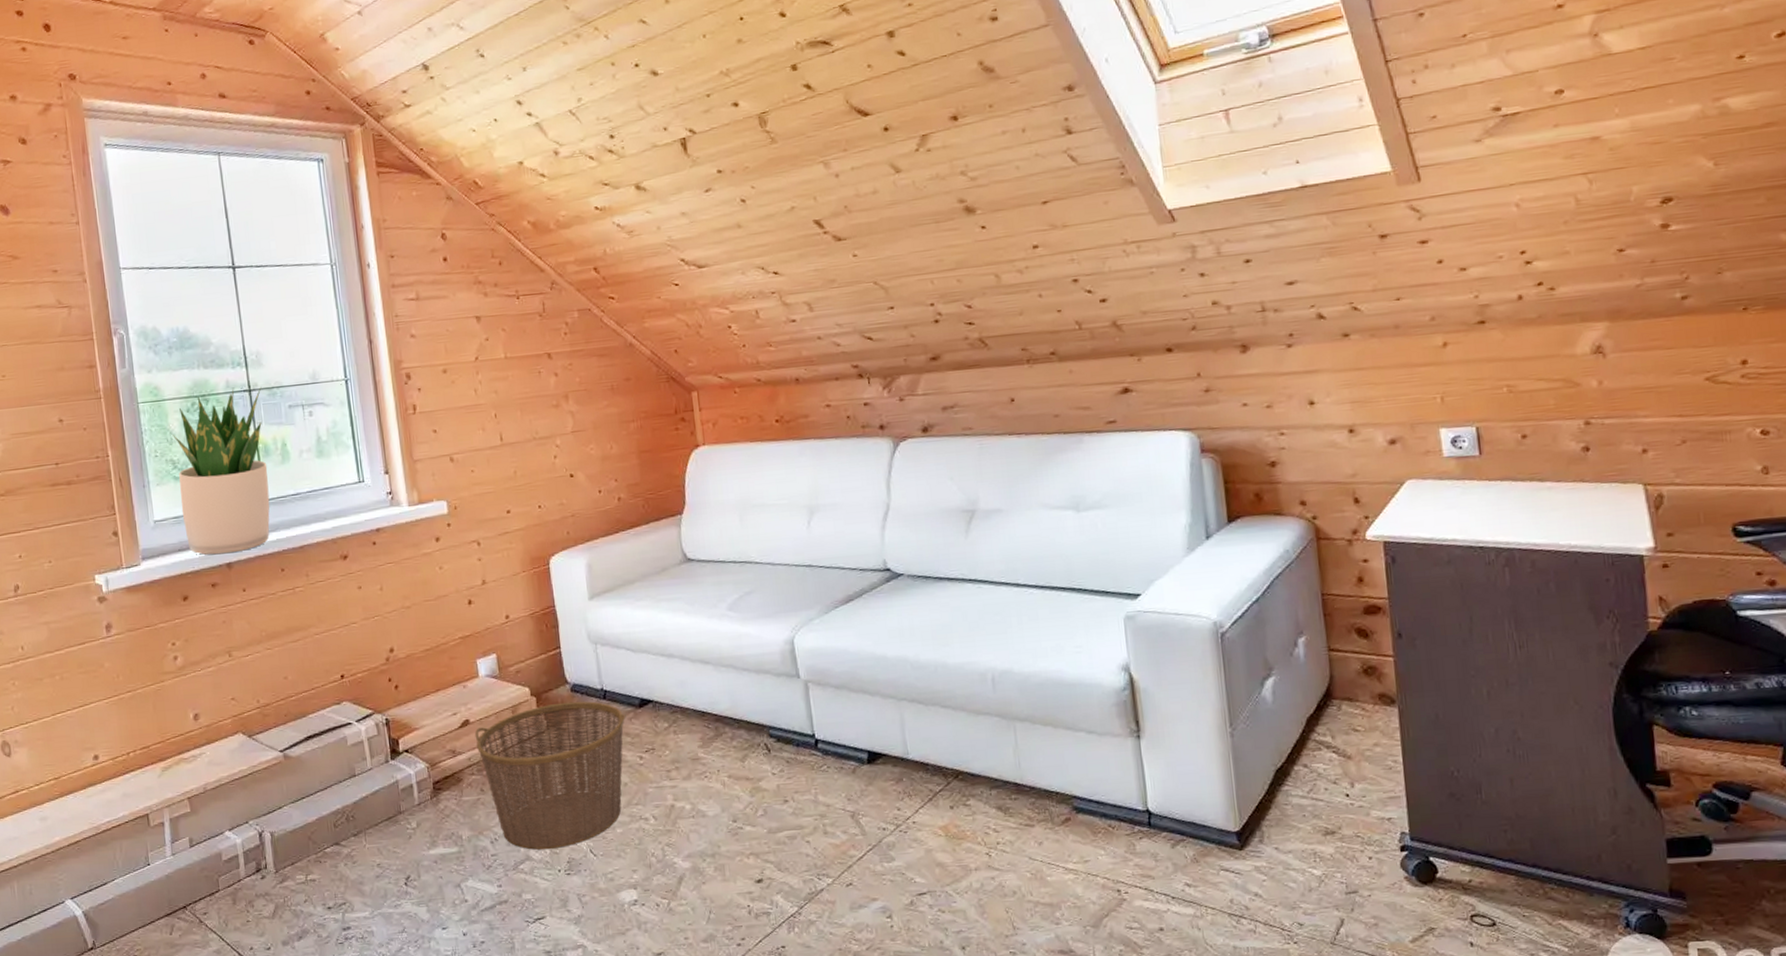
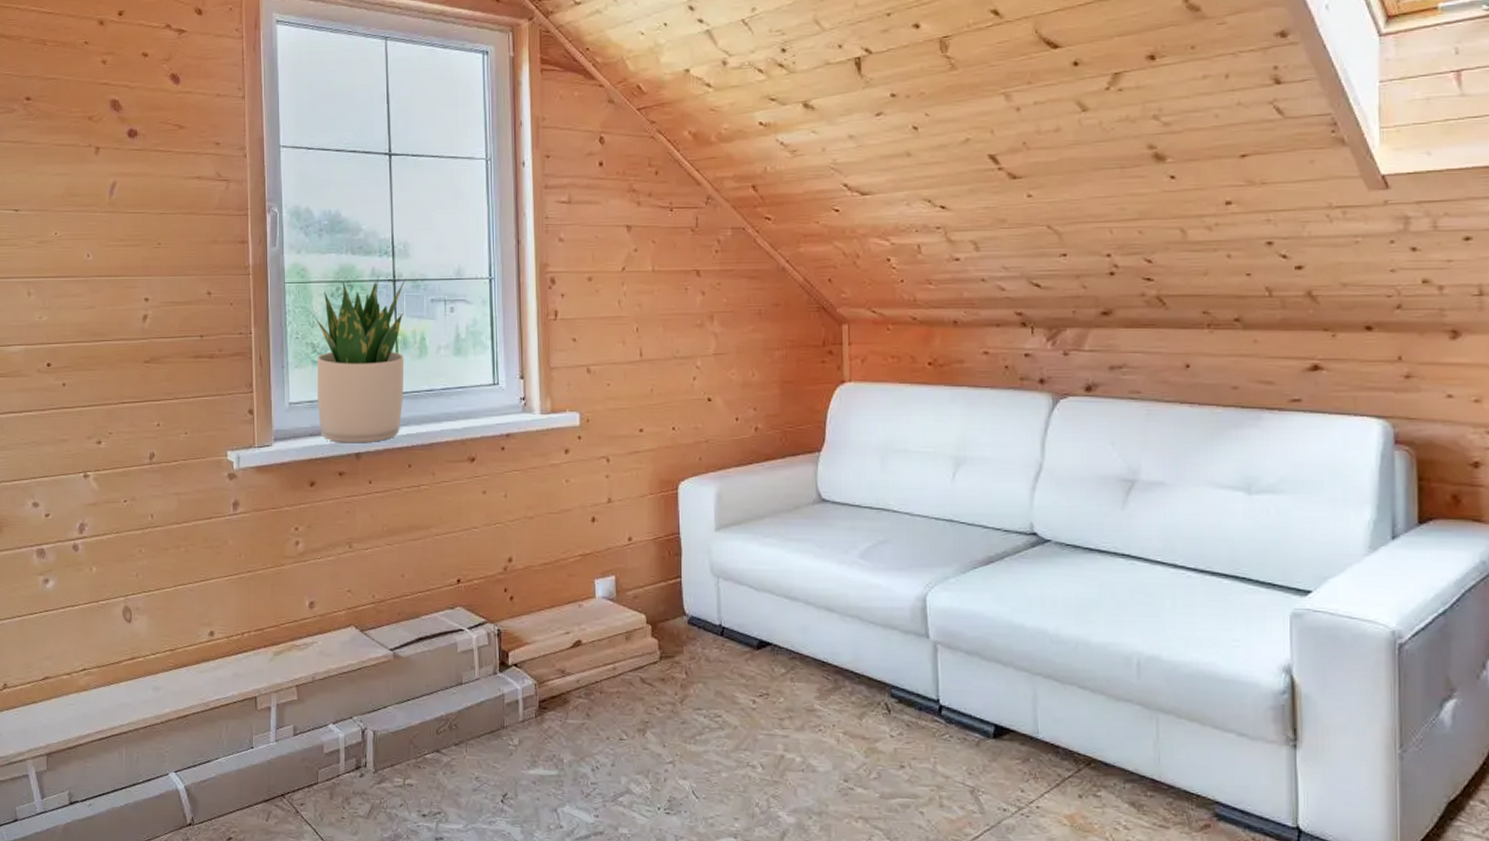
basket: present [474,701,626,850] -> none [586,634,743,785]

